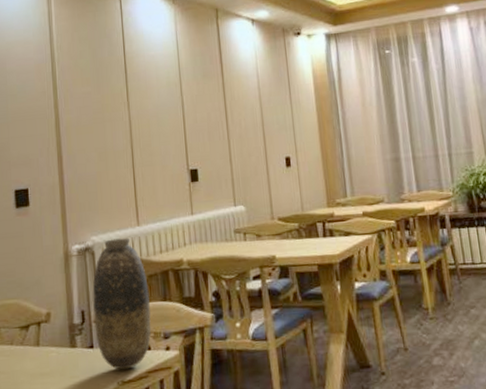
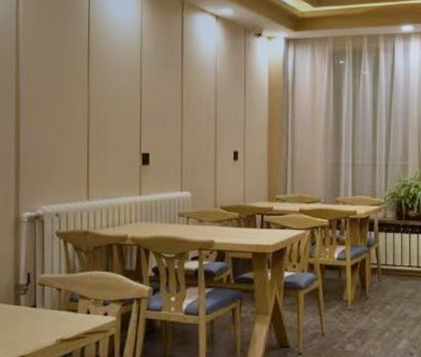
vase: present [92,238,151,370] -> none [39,210,93,329]

